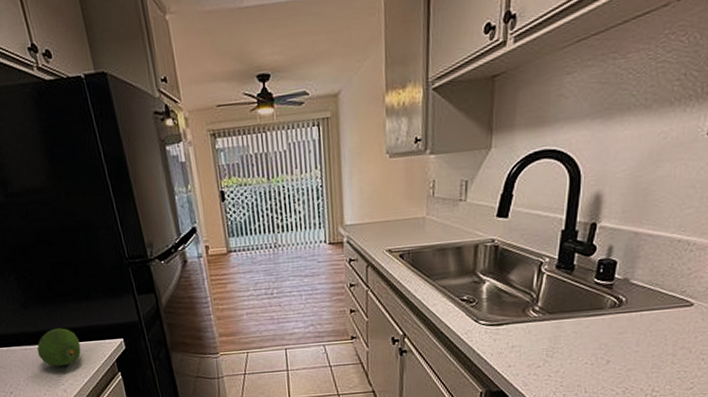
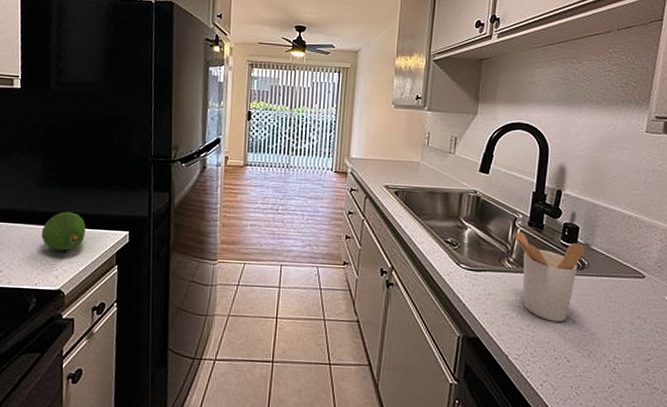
utensil holder: none [537,277,623,365] -> present [511,232,585,322]

